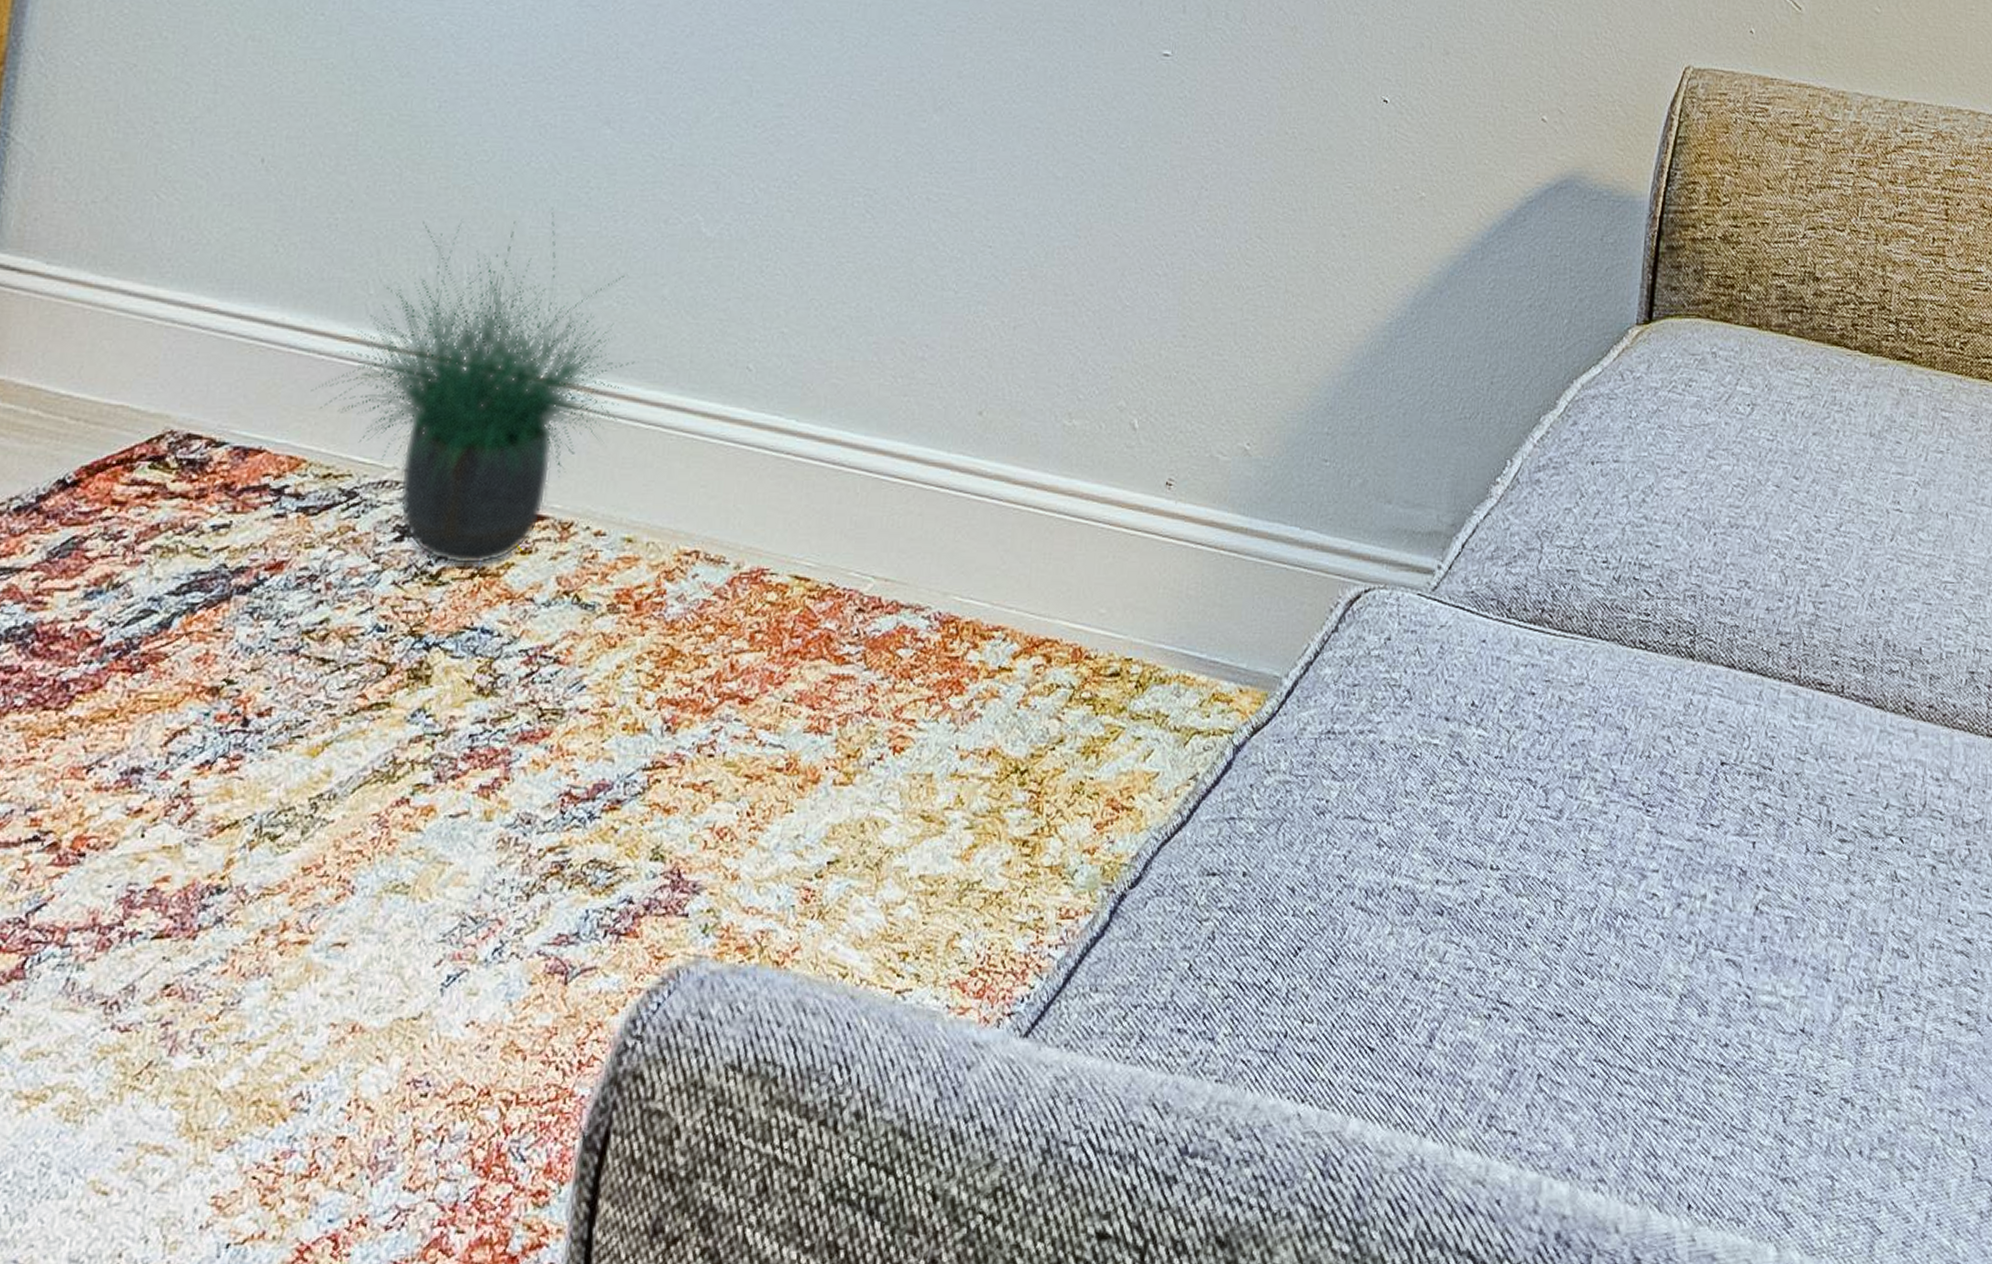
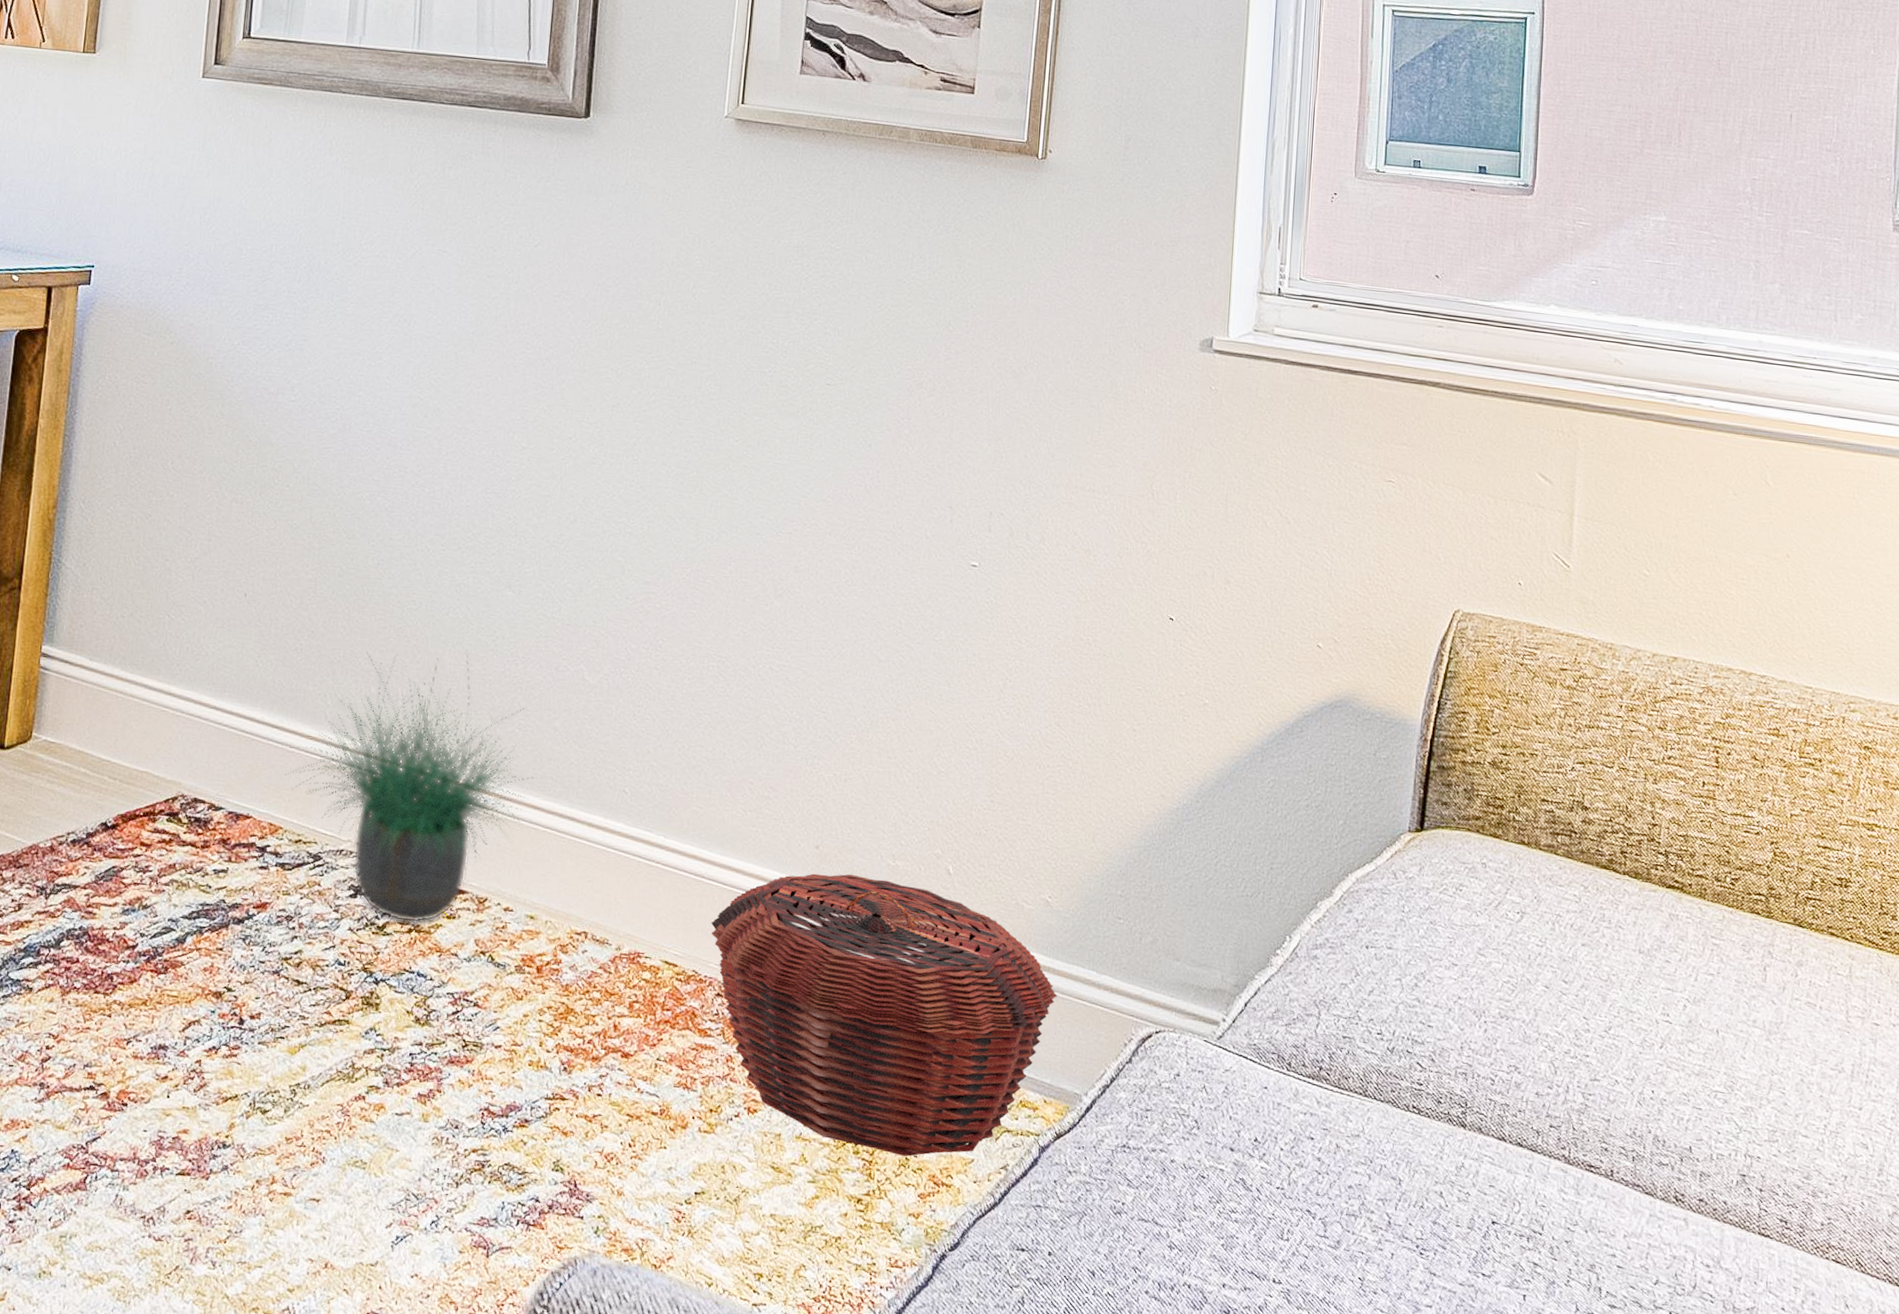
woven basket: none [851,441,1256,780] -> present [711,873,1057,1157]

